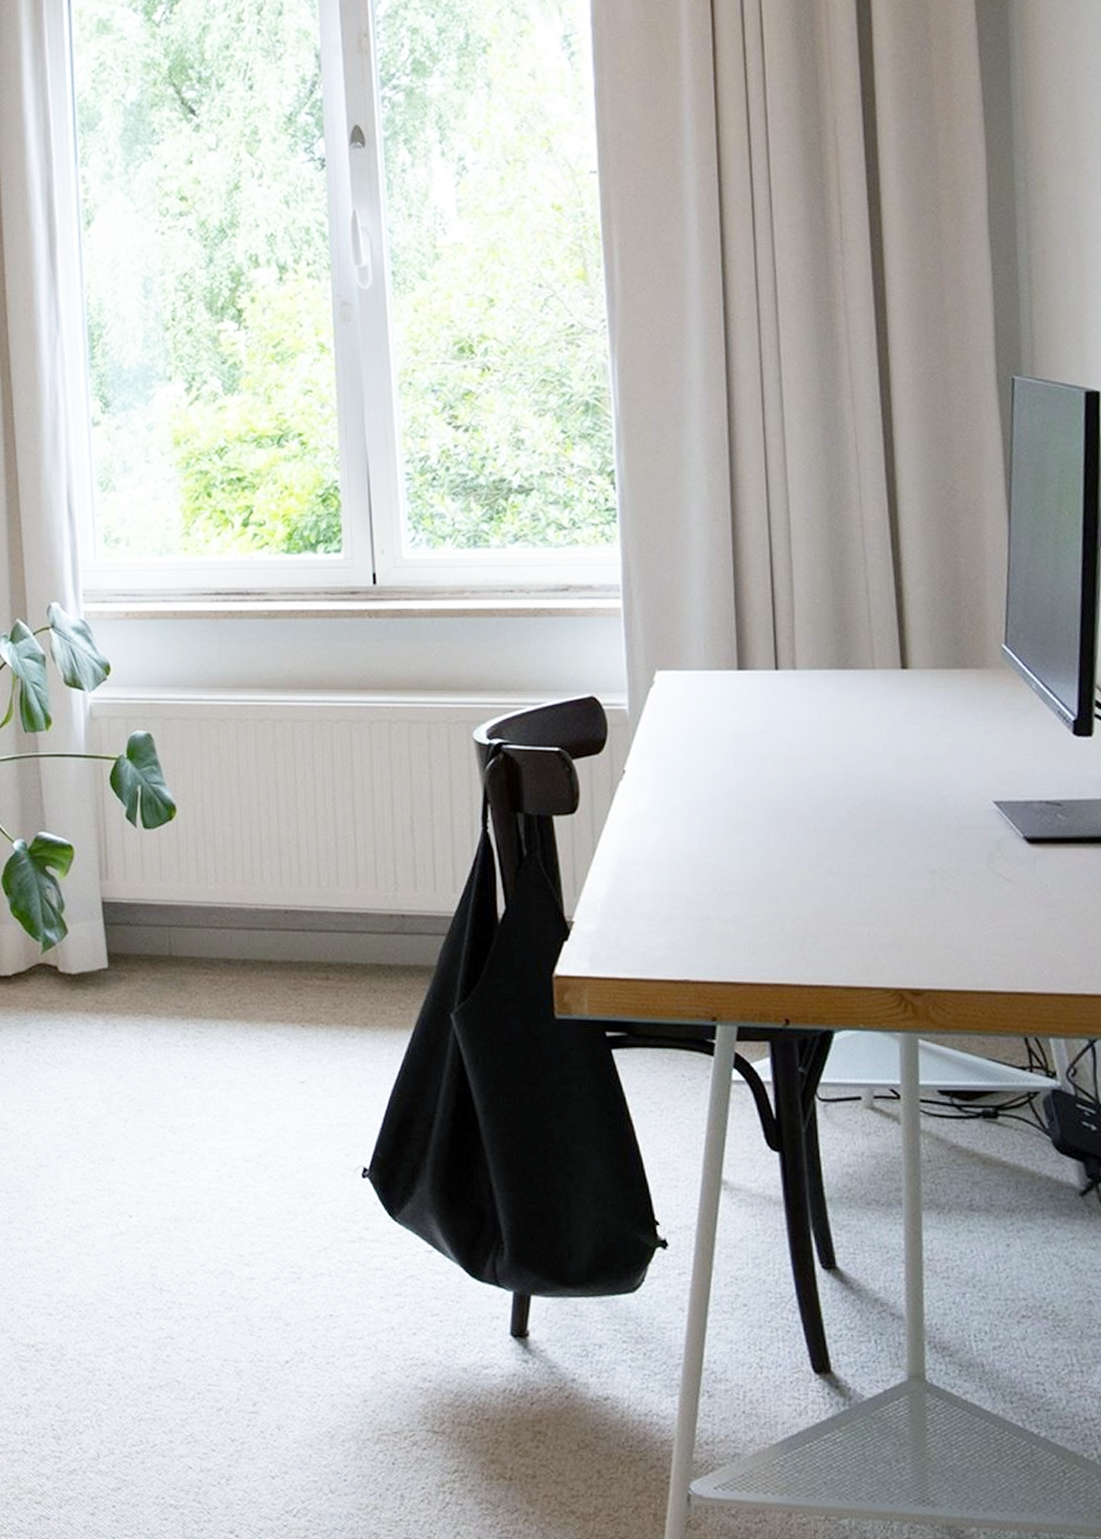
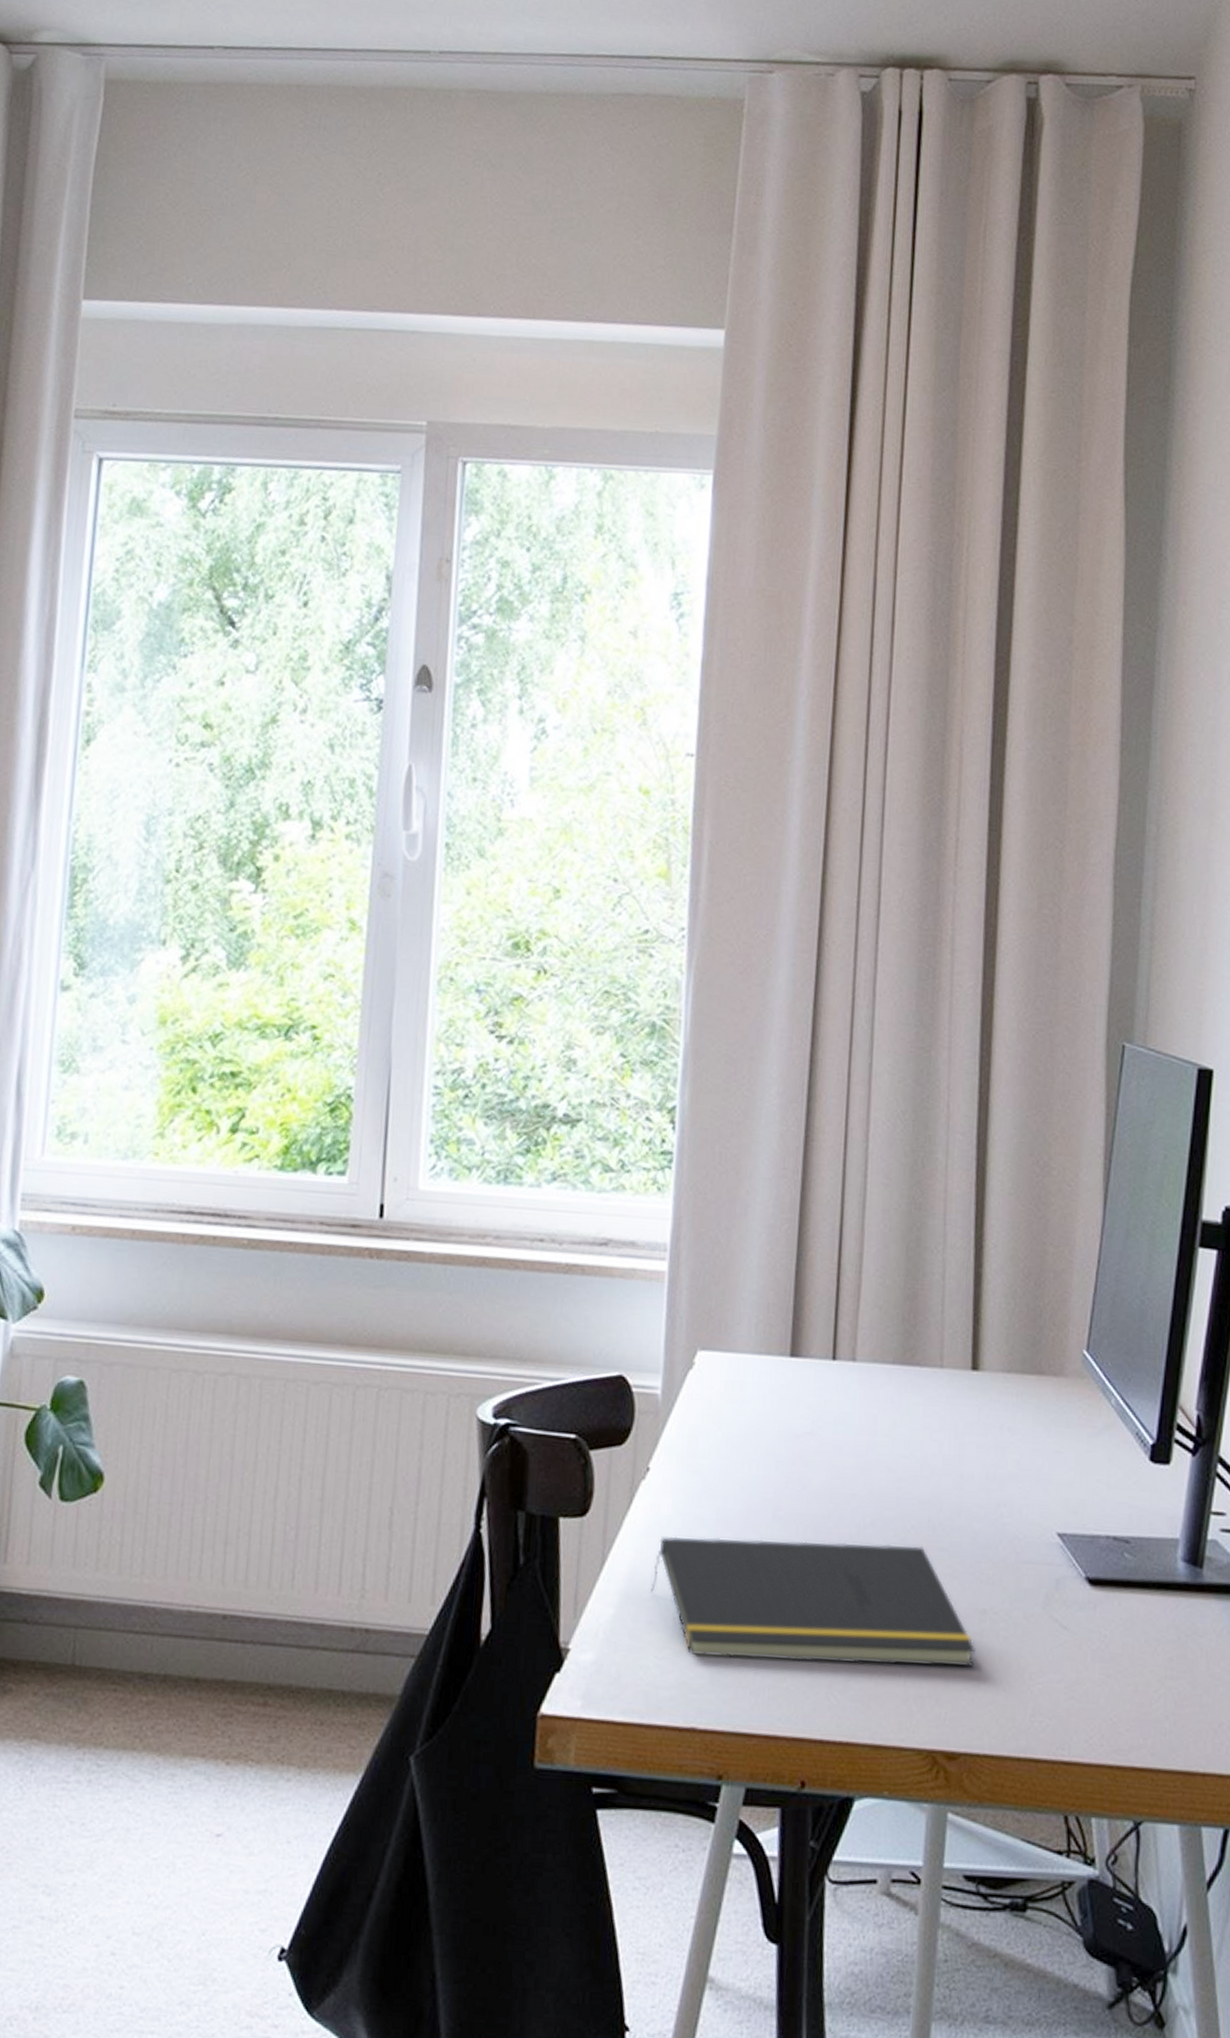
notepad: none [637,820,930,922] -> present [650,1536,975,1668]

